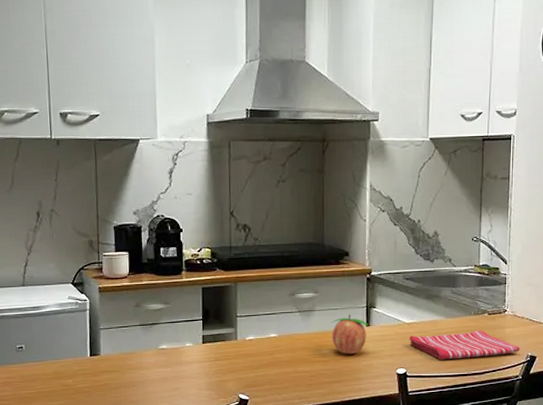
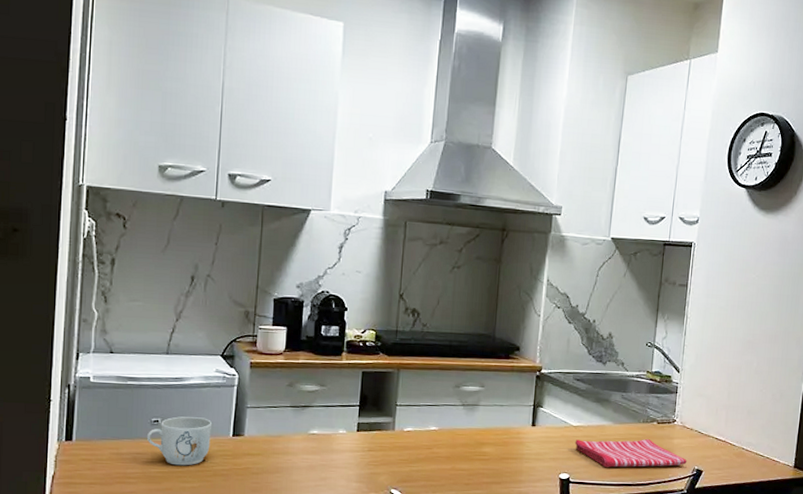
mug: none [13,340,71,386] -> present [146,416,213,466]
fruit: present [331,313,369,354] -> none [495,411,535,454]

